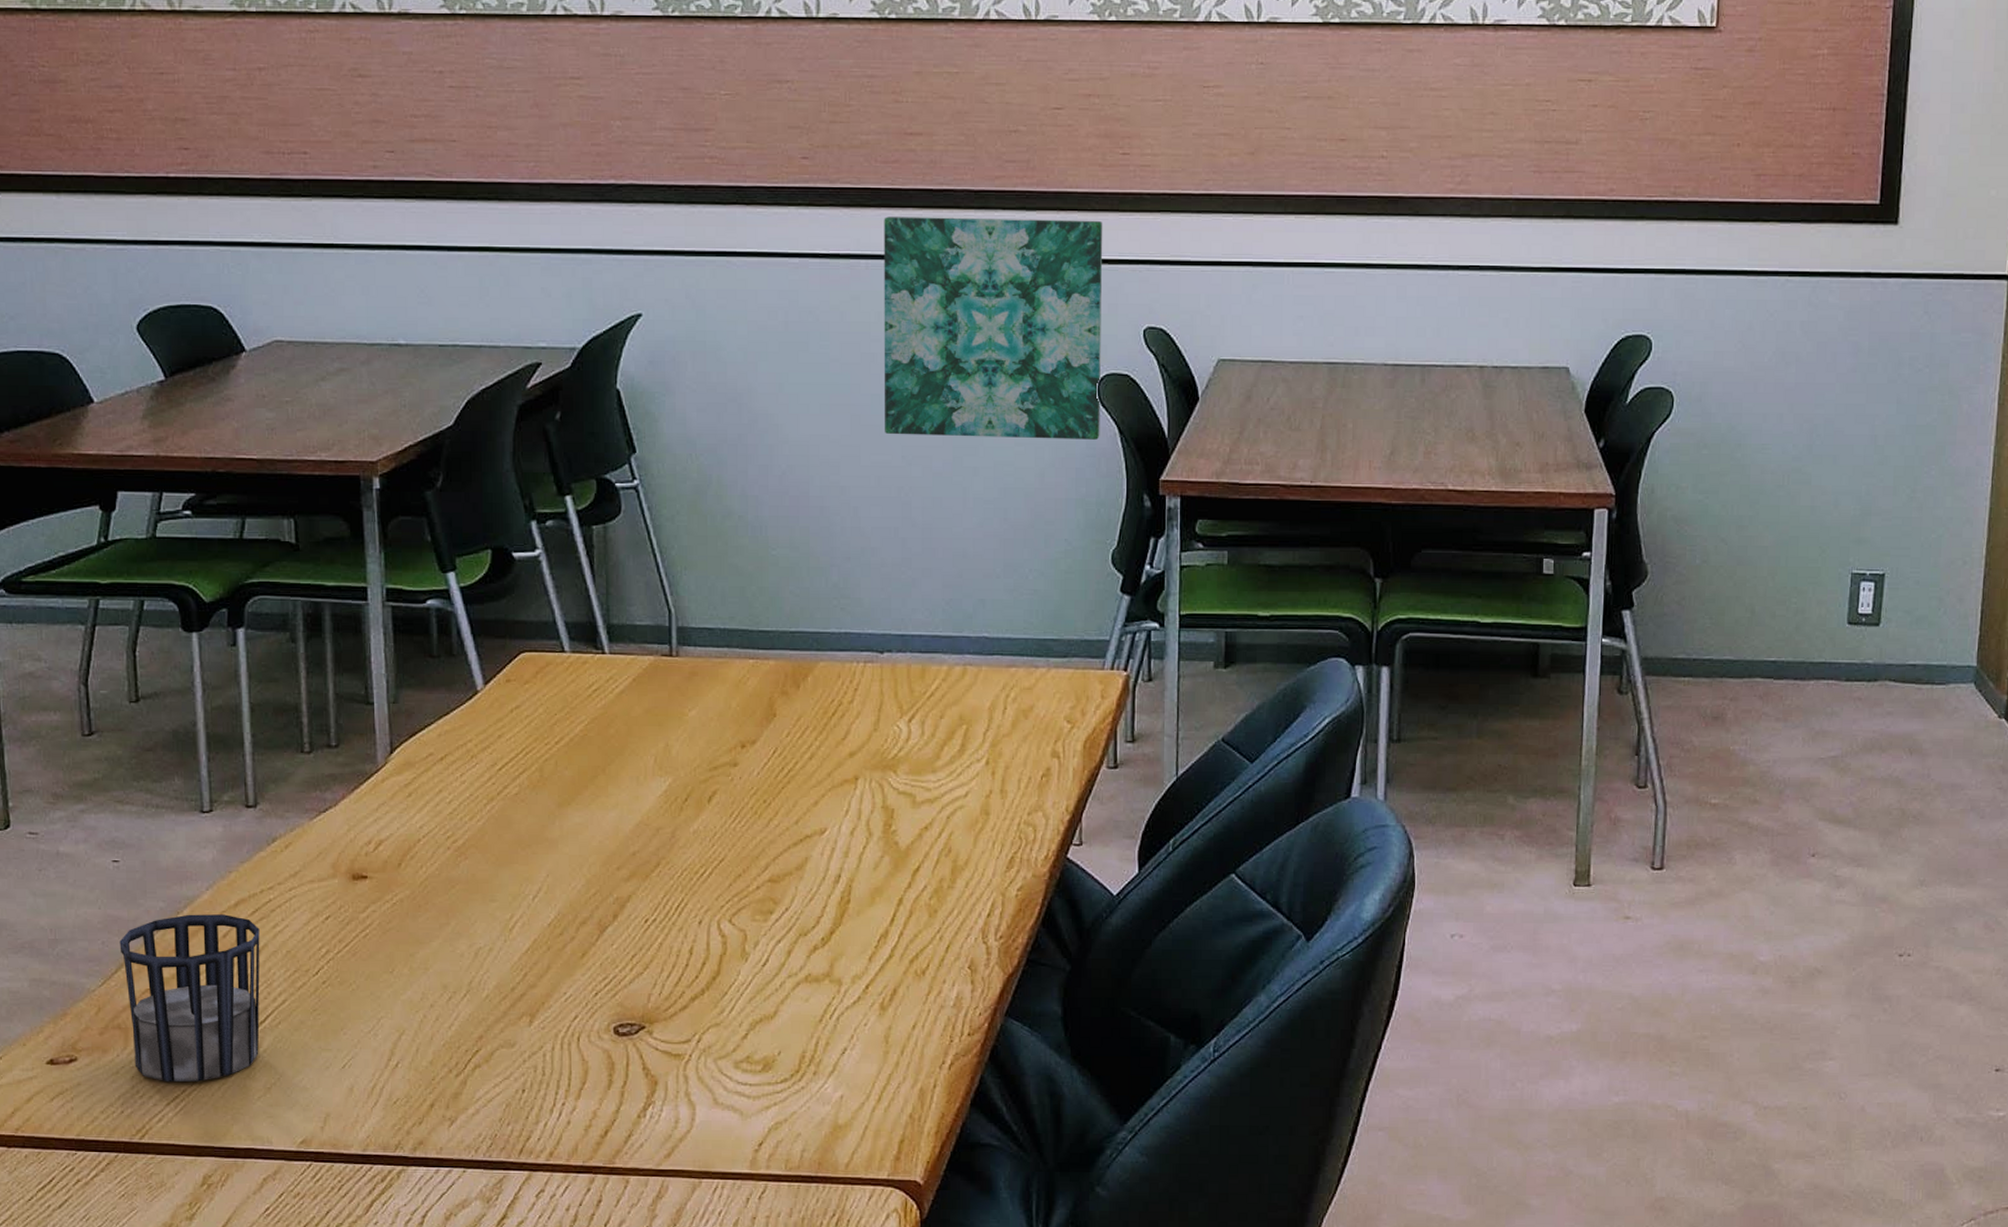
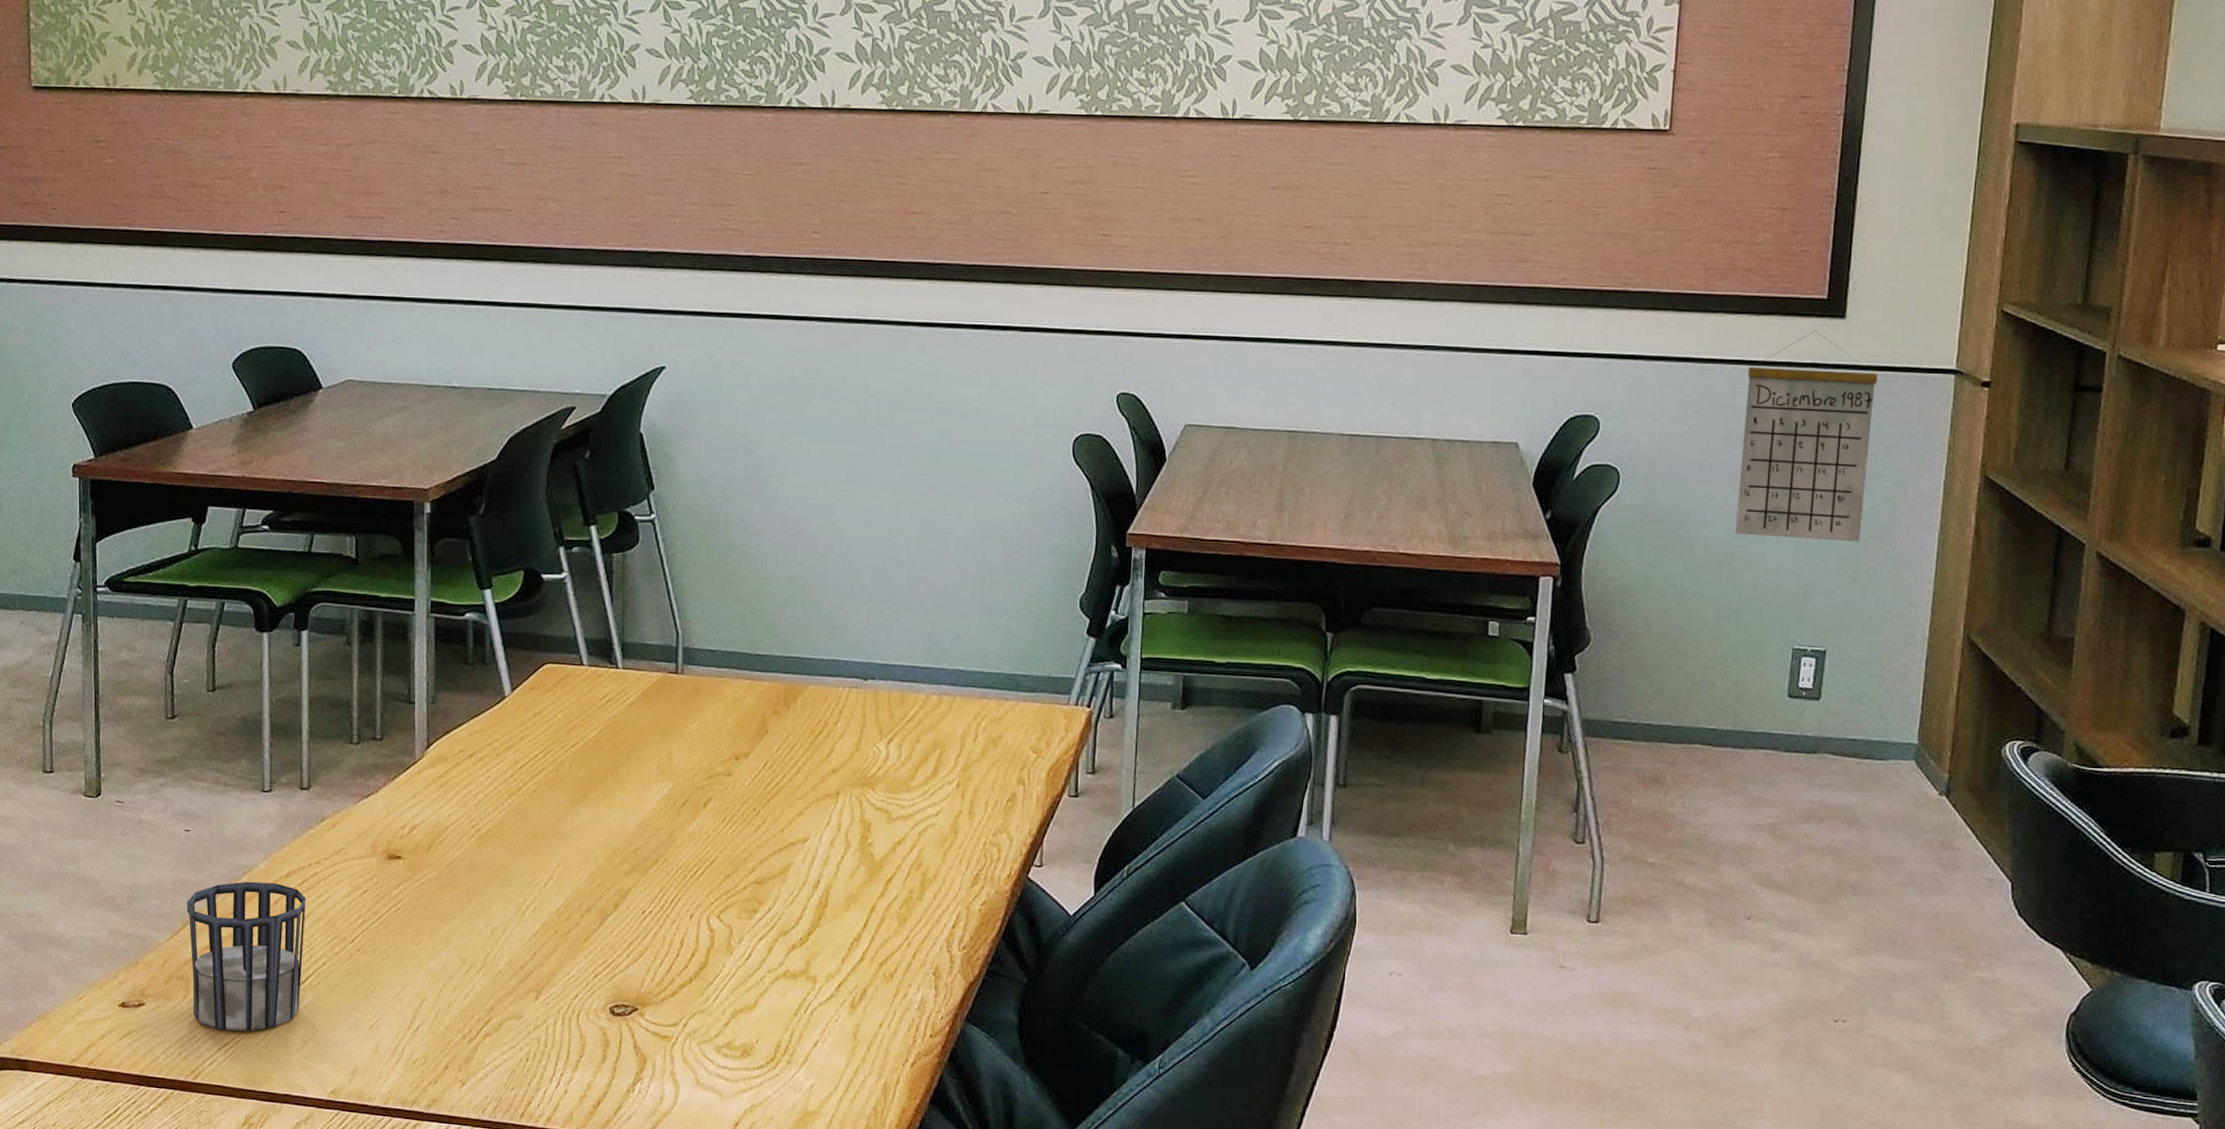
wall art: present [884,217,1103,440] -> none [877,286,1083,494]
calendar: none [1791,238,1931,459] -> present [1734,331,1878,542]

